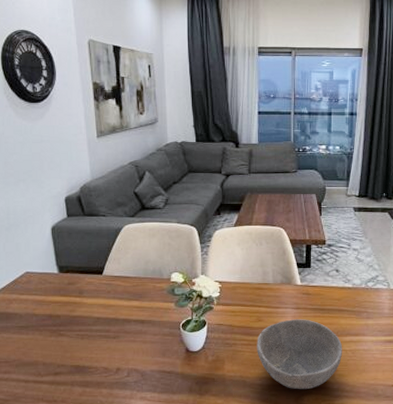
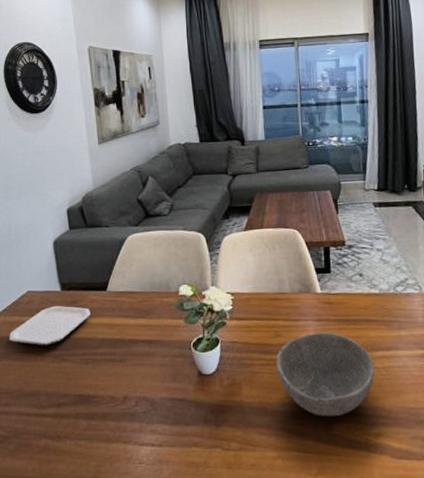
plate: none [8,286,87,322] -> present [9,305,90,346]

